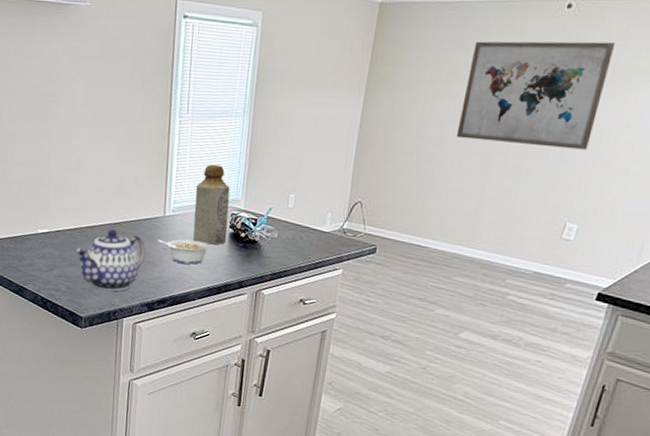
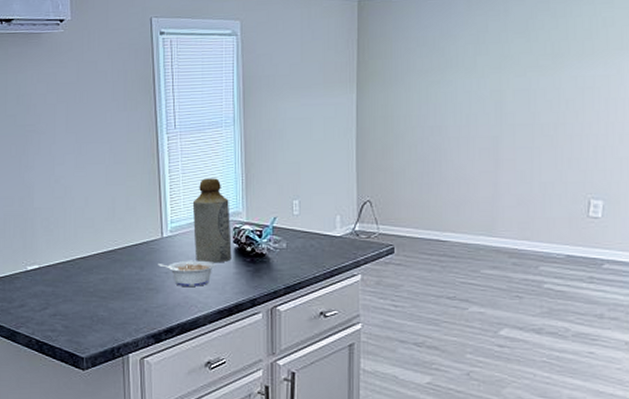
teapot: present [76,229,146,292] -> none [70,258,146,326]
wall art: present [456,41,616,150] -> none [458,15,603,125]

